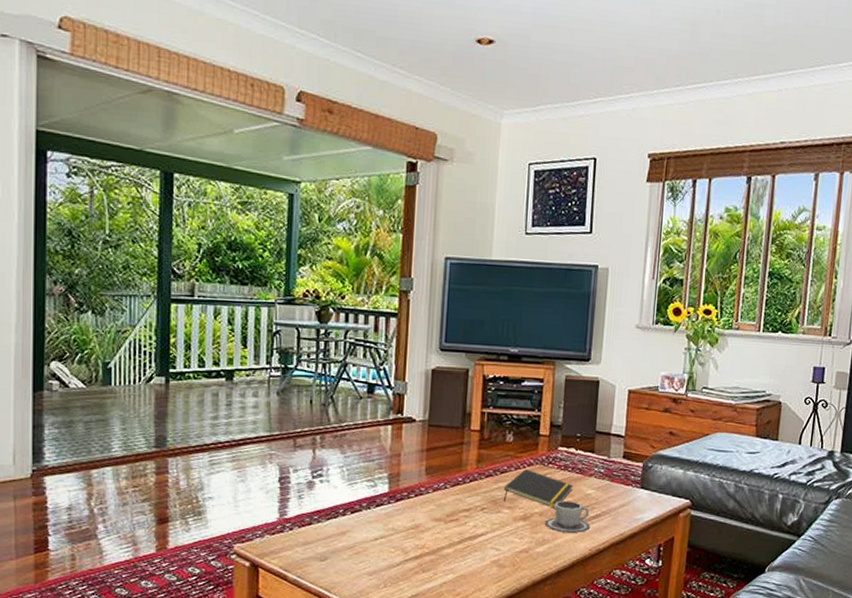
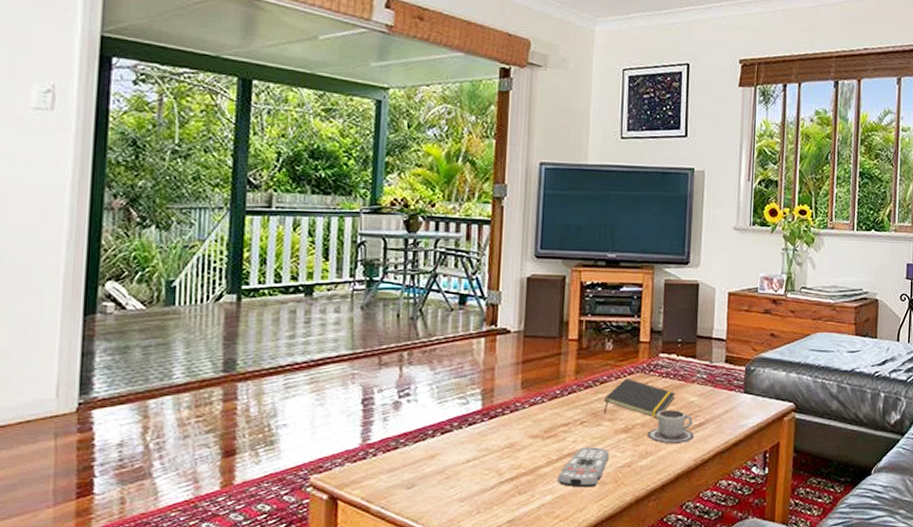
remote control: none [459,532,508,569] -> present [558,447,609,488]

